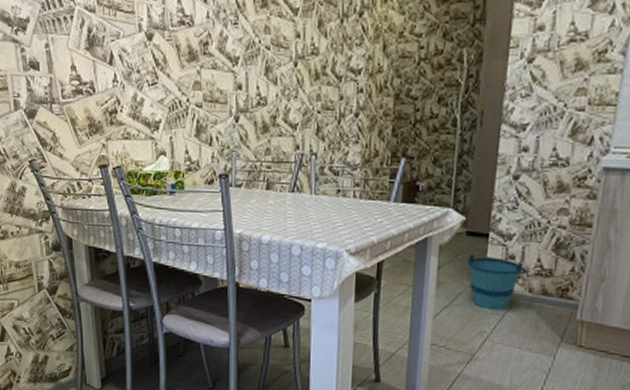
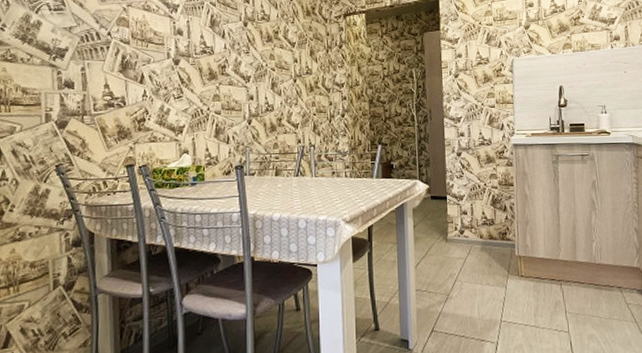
bucket: present [467,253,529,310] -> none [434,212,478,256]

